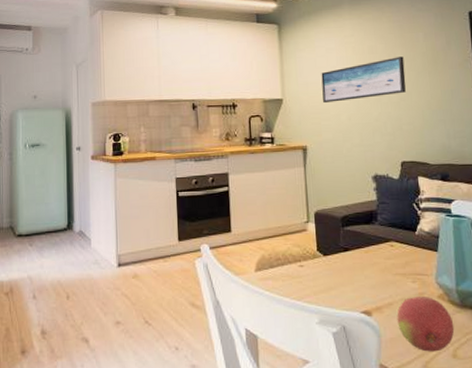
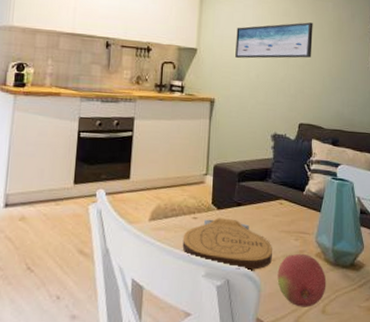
cutting board: none [291,264,389,315] -> present [182,218,272,270]

